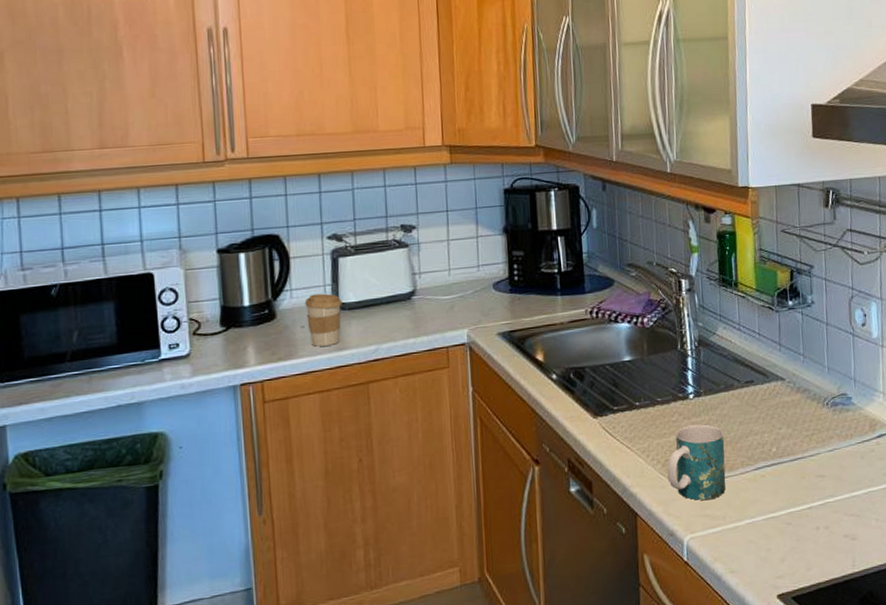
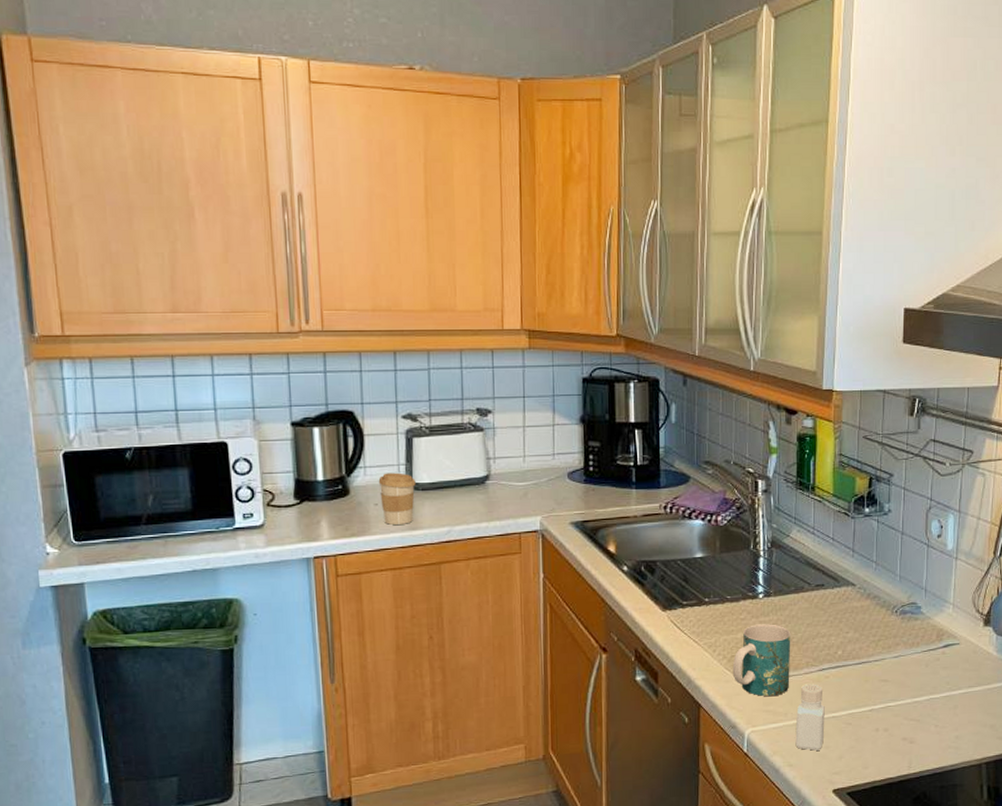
pepper shaker: none [735,484,765,555] -> present [795,684,825,751]

